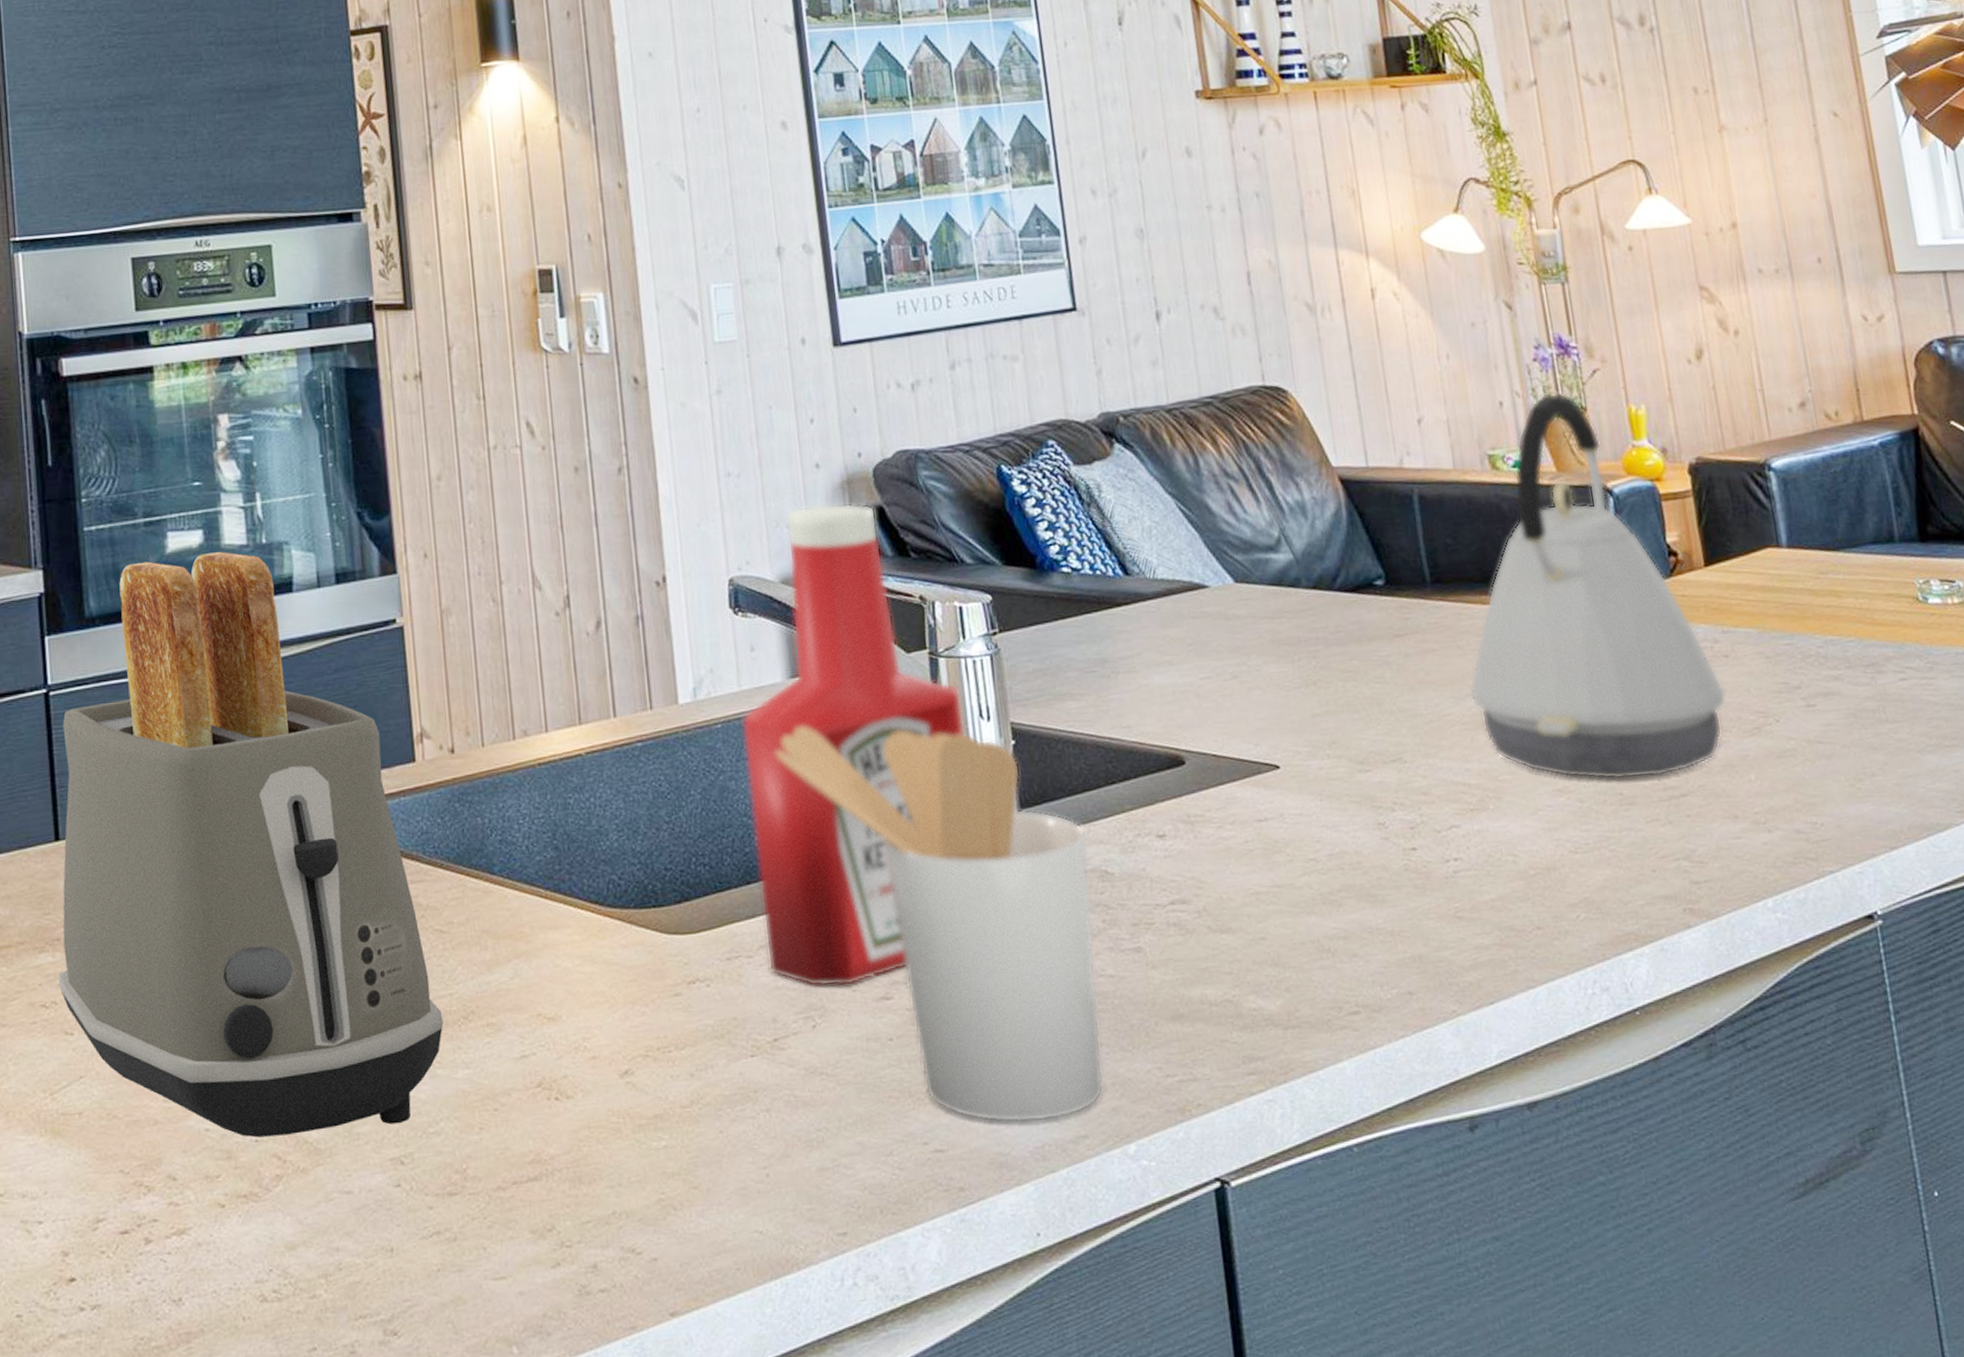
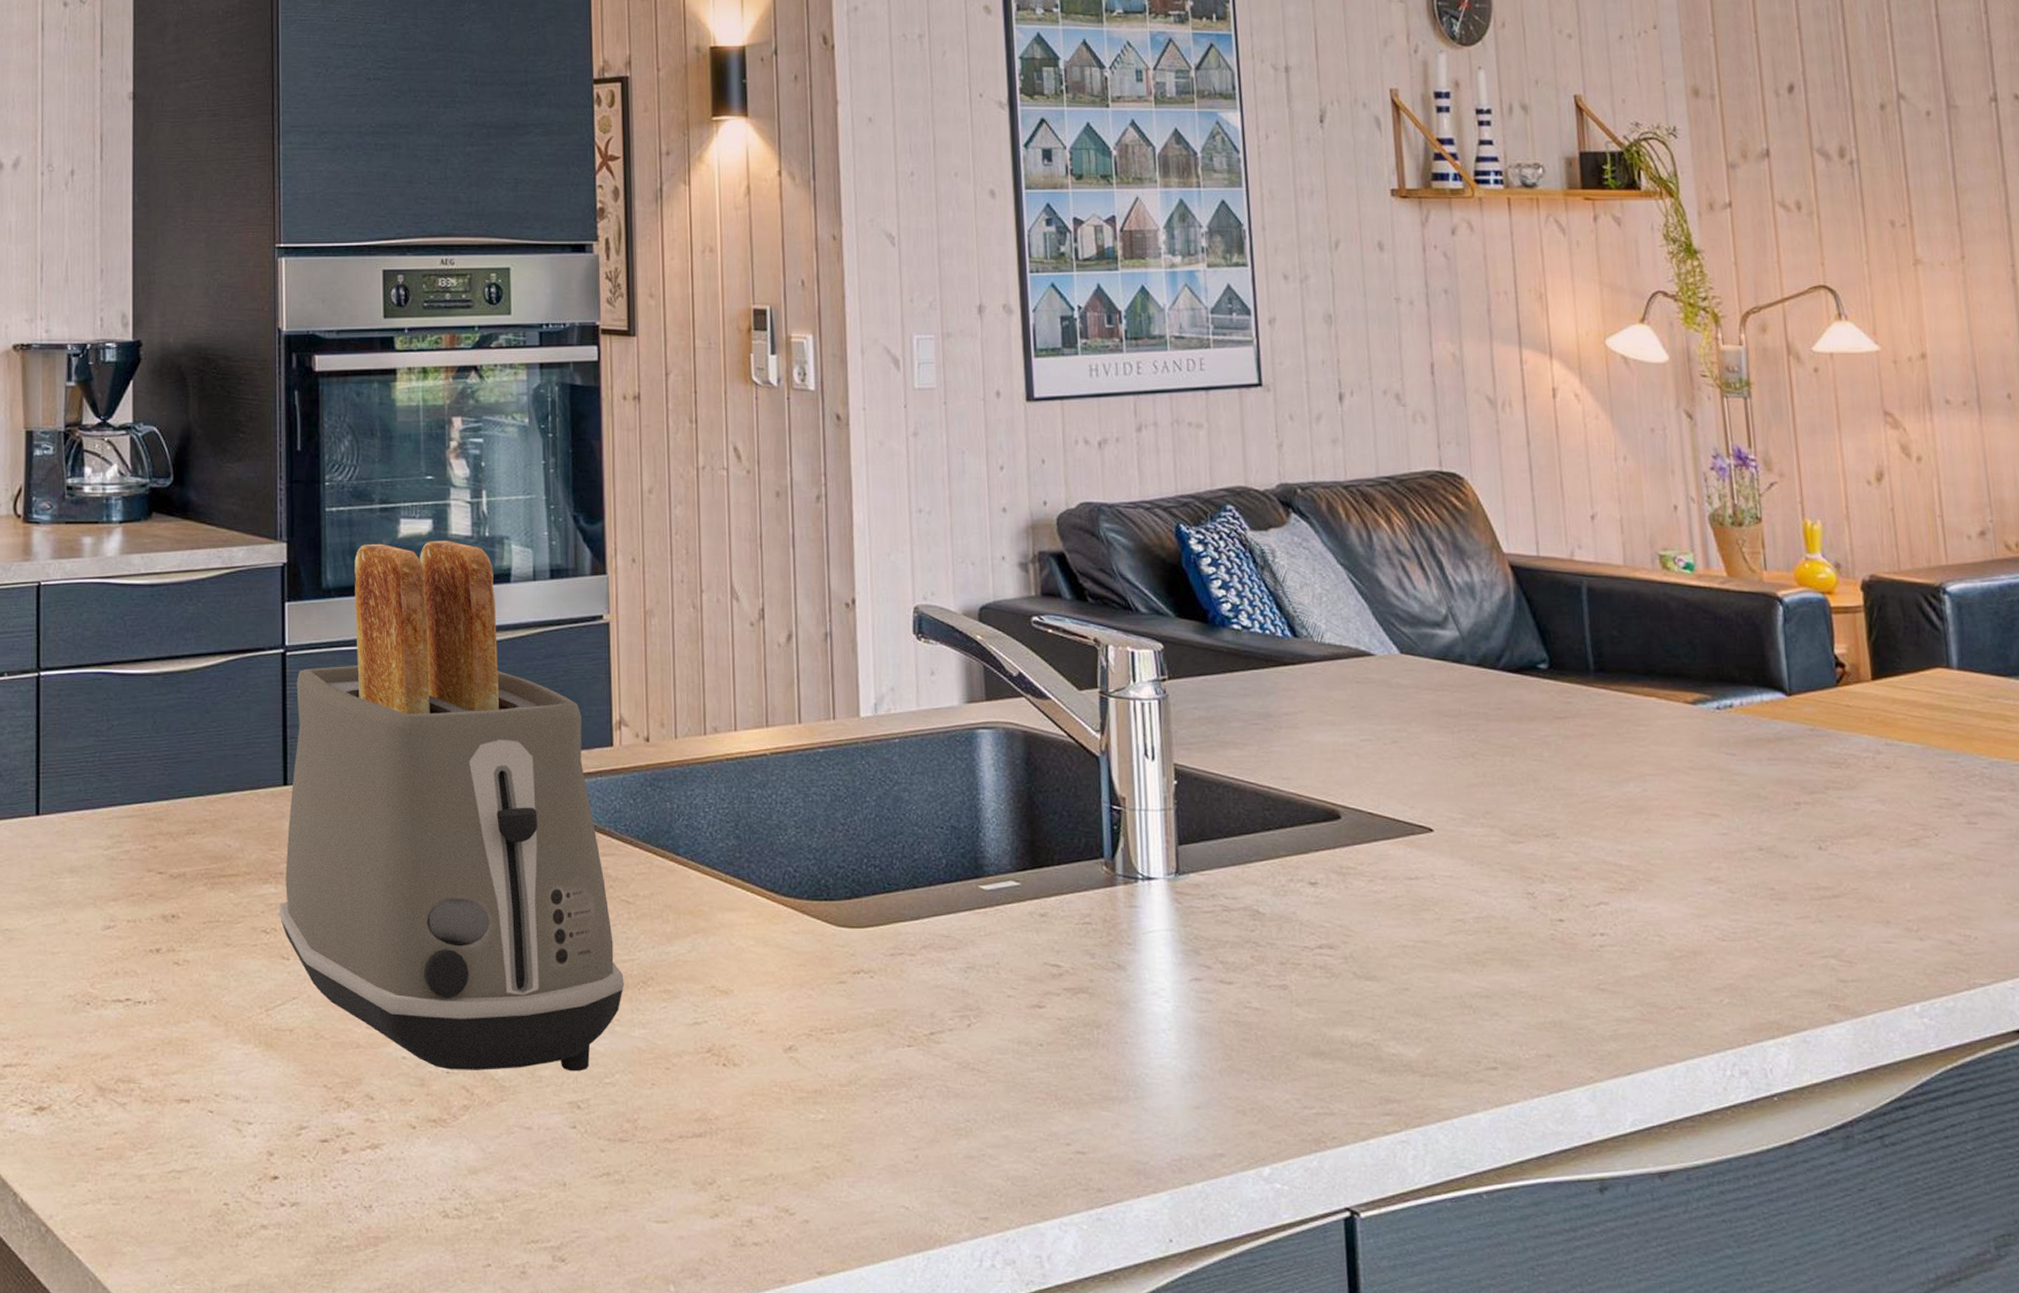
ketchup bottle: present [742,503,965,987] -> none [919,545,1129,992]
utensil holder: present [775,725,1104,1123] -> none [948,747,1243,1136]
kettle: present [1469,392,1727,780] -> none [1626,501,1886,876]

